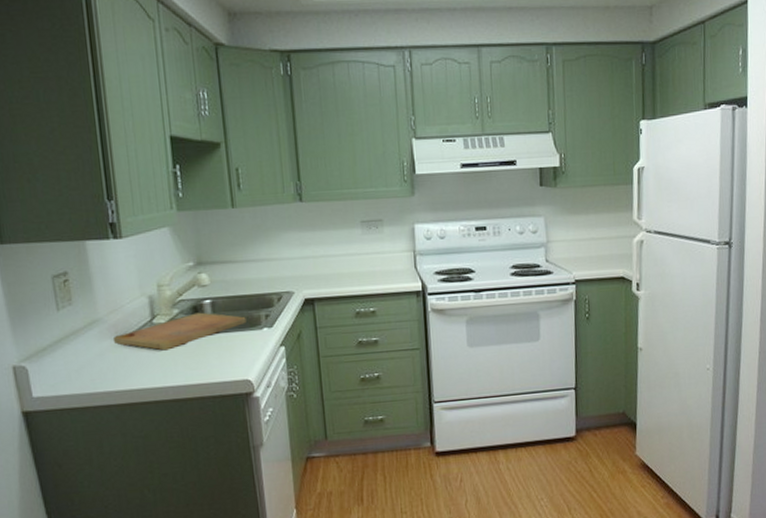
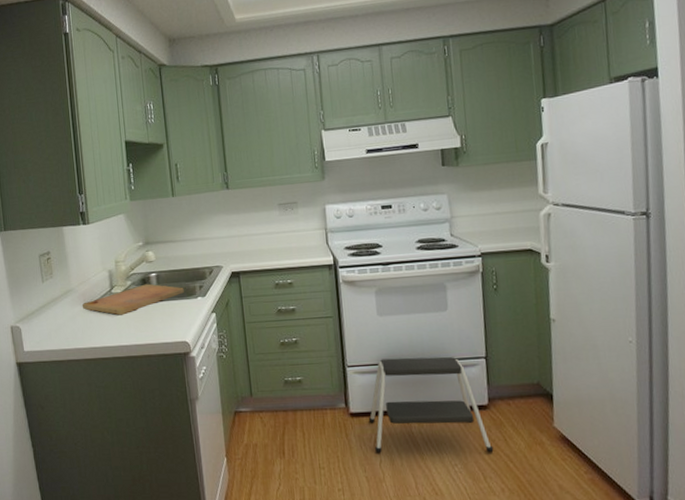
step stool: none [455,388,579,493] -> present [368,356,494,453]

